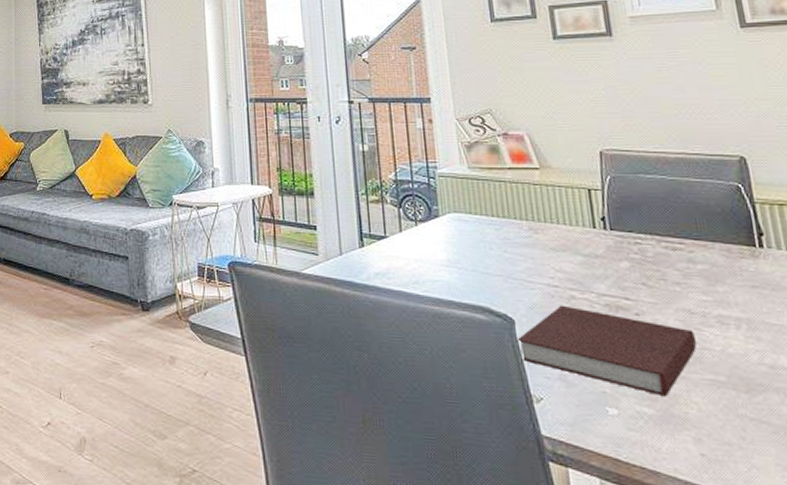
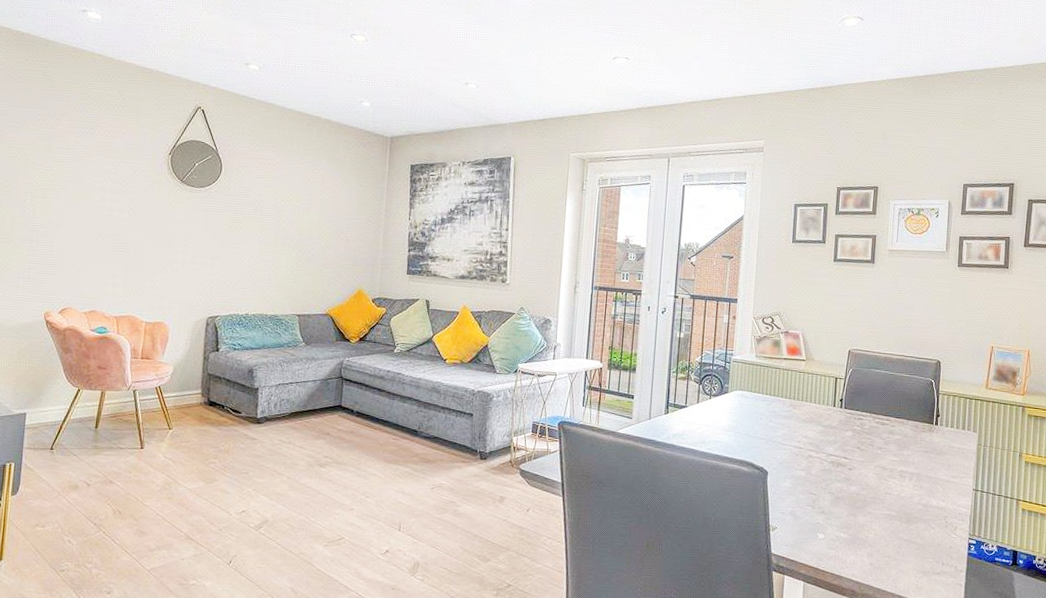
notebook: present [517,305,697,397] -> none [767,461,883,526]

